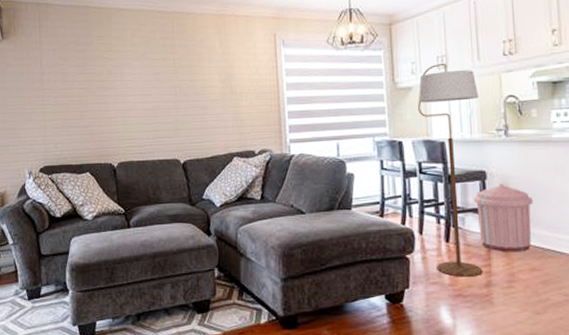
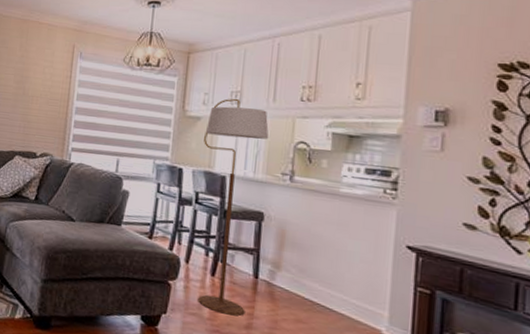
trash can: present [473,184,533,252] -> none [246,228,309,301]

